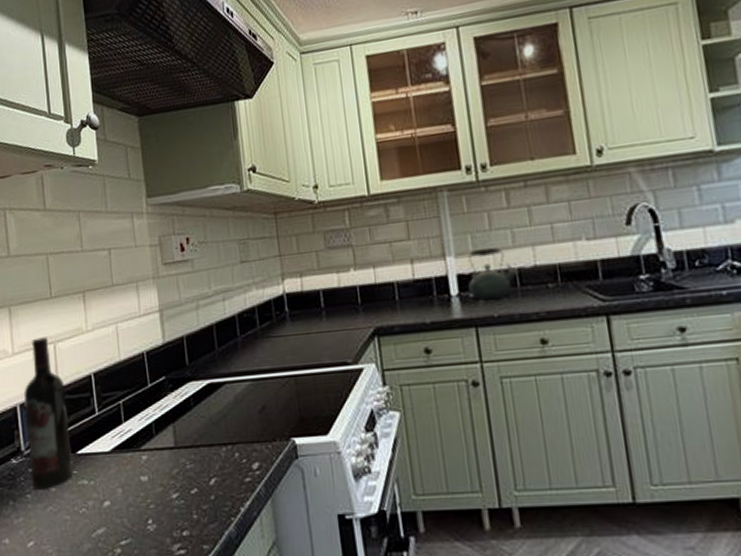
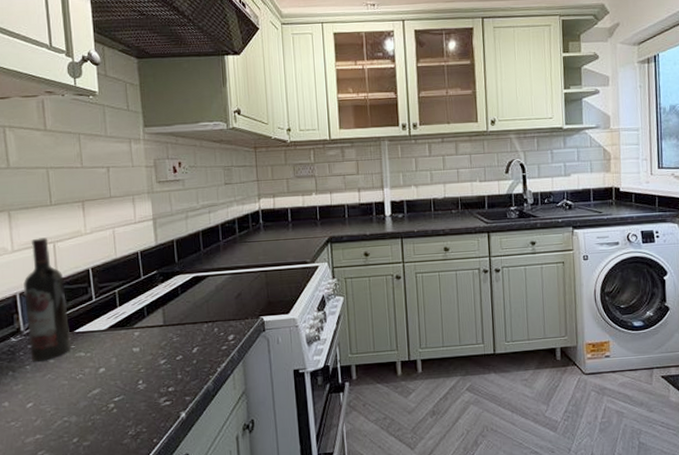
kettle: present [468,247,519,301] -> none [398,184,434,220]

